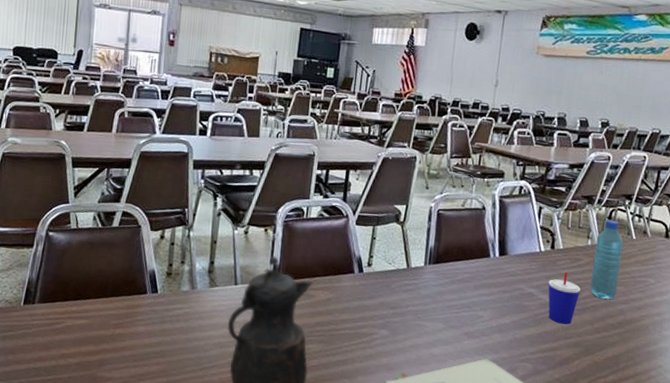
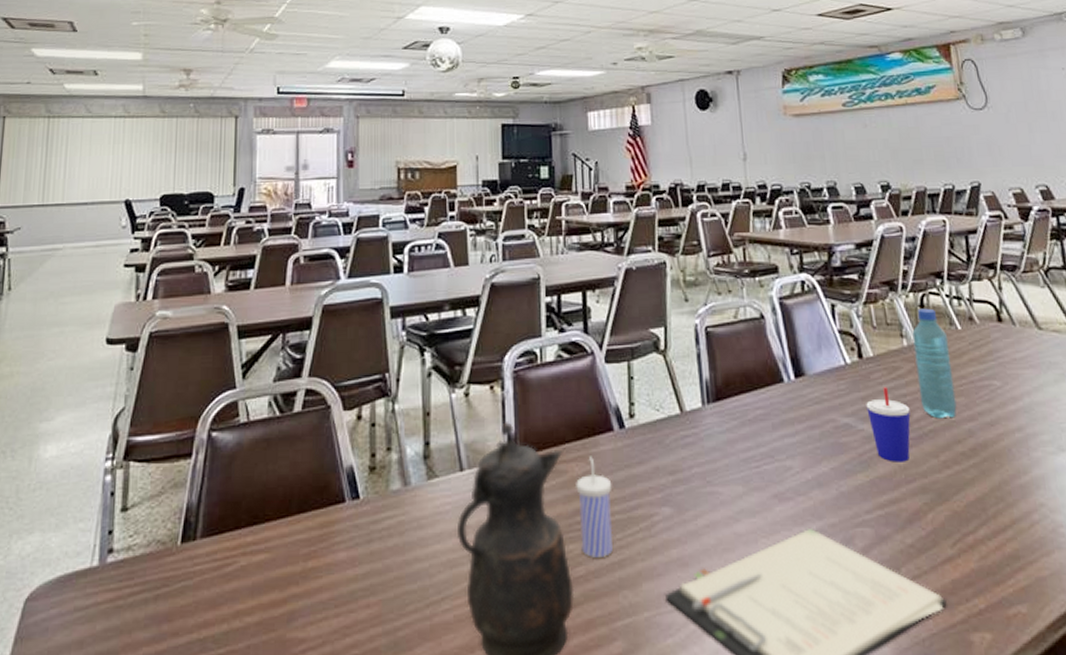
beverage cup: none [317,288,347,356] -> present [574,456,613,558]

